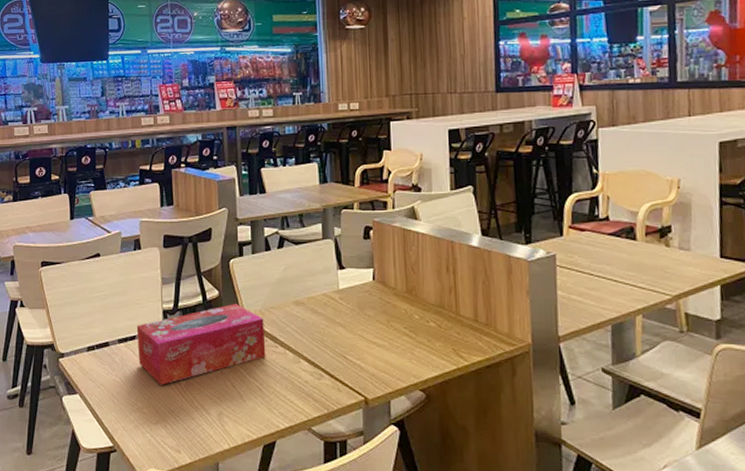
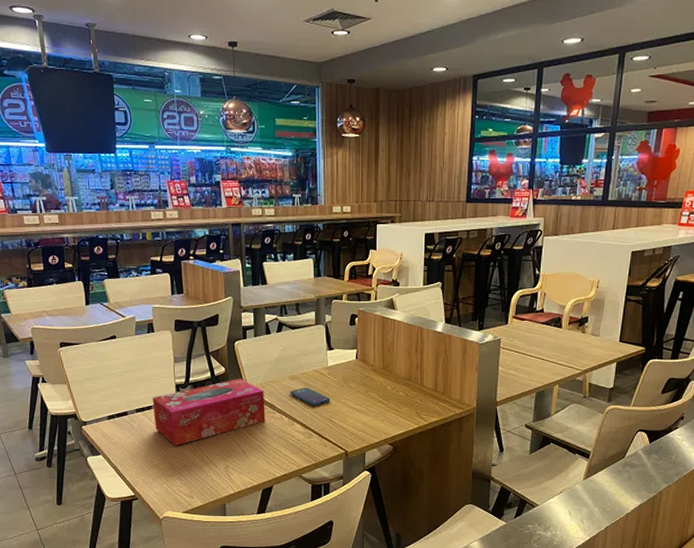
smartphone: none [295,315,344,338] -> present [290,387,331,405]

